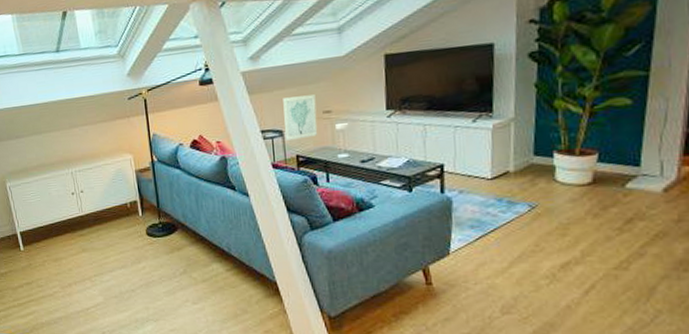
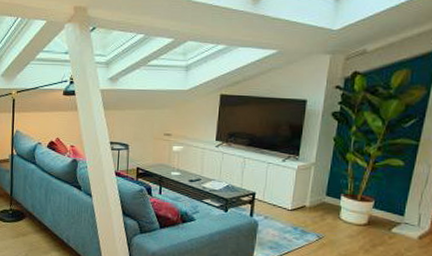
wall art: present [283,94,318,141] -> none [129,117,160,154]

